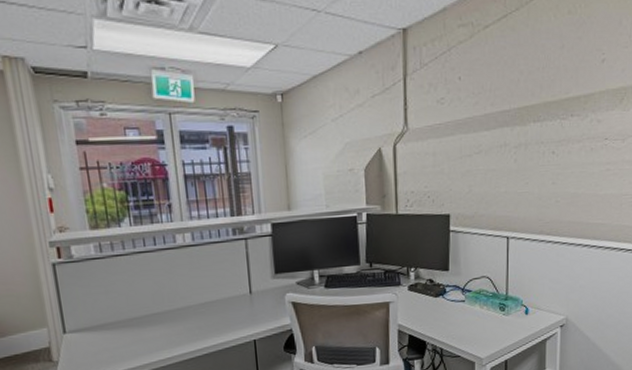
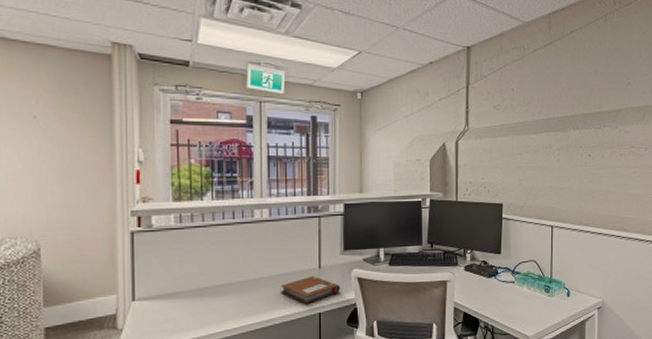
notebook: none [211,301,274,331] -> present [281,275,340,304]

